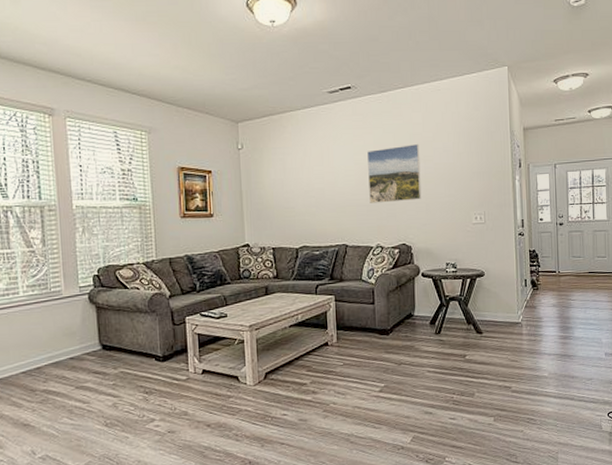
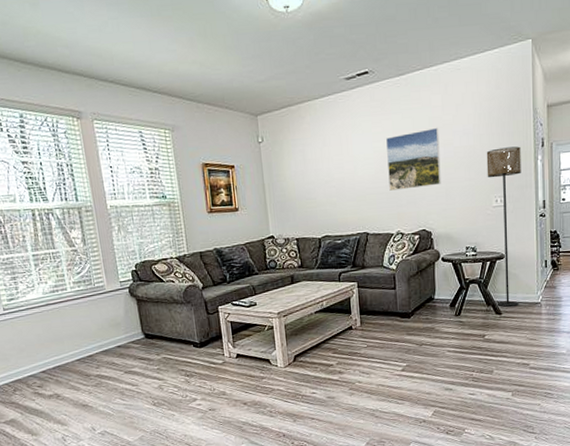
floor lamp: none [465,166,500,326] -> present [486,146,521,307]

